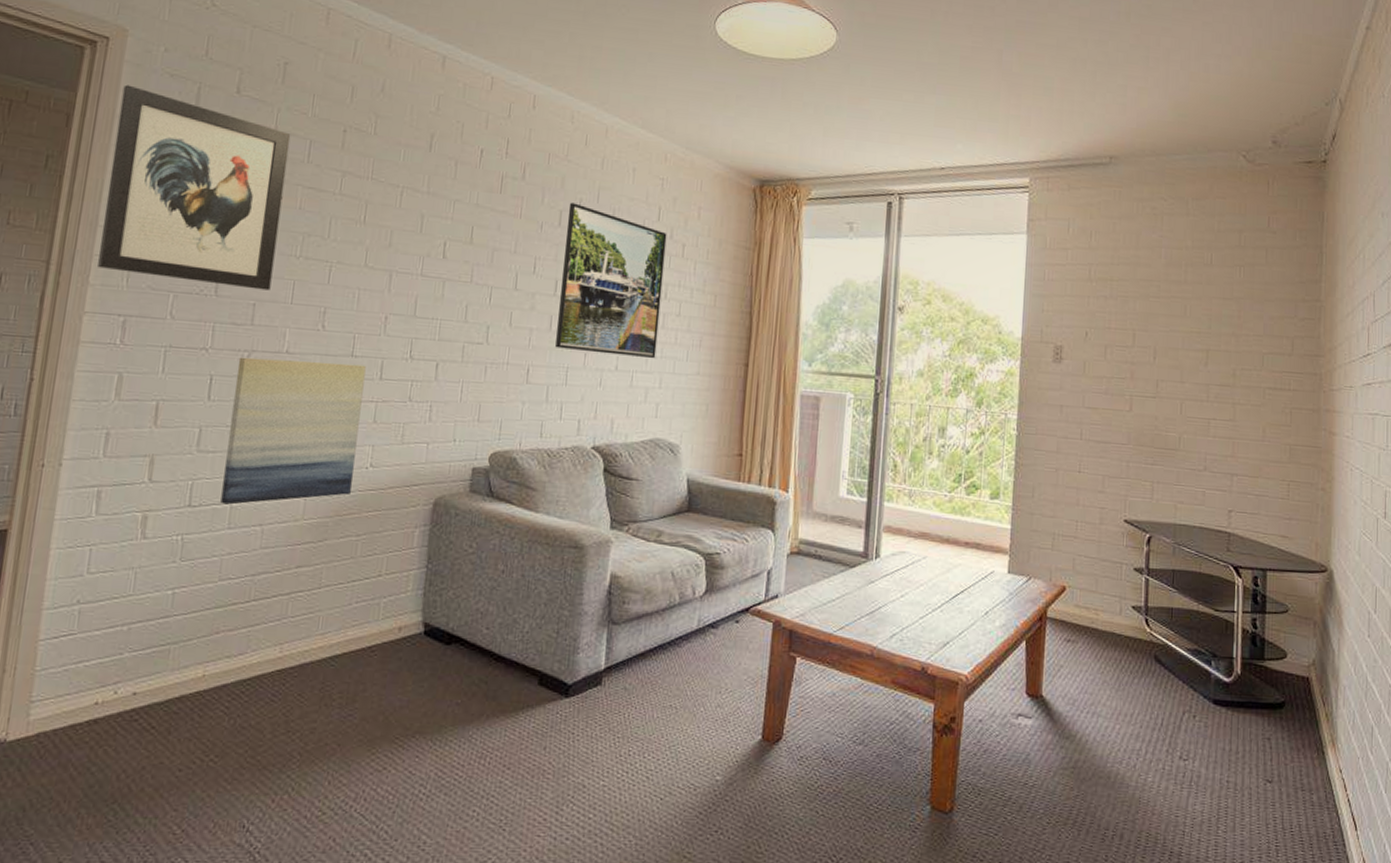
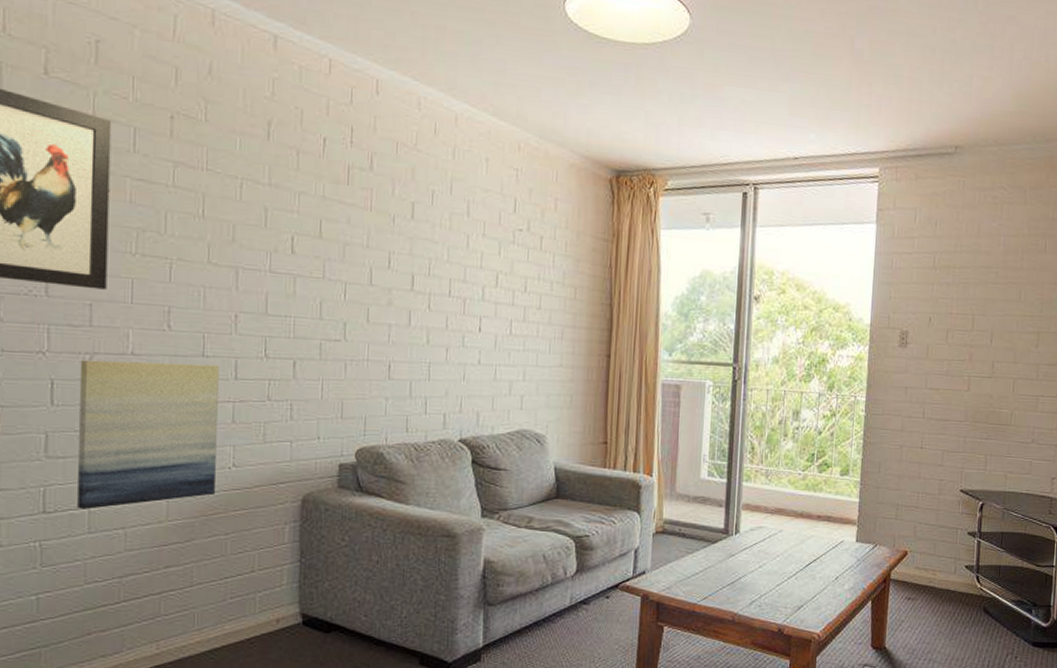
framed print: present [555,202,667,359] -> none [416,194,524,352]

